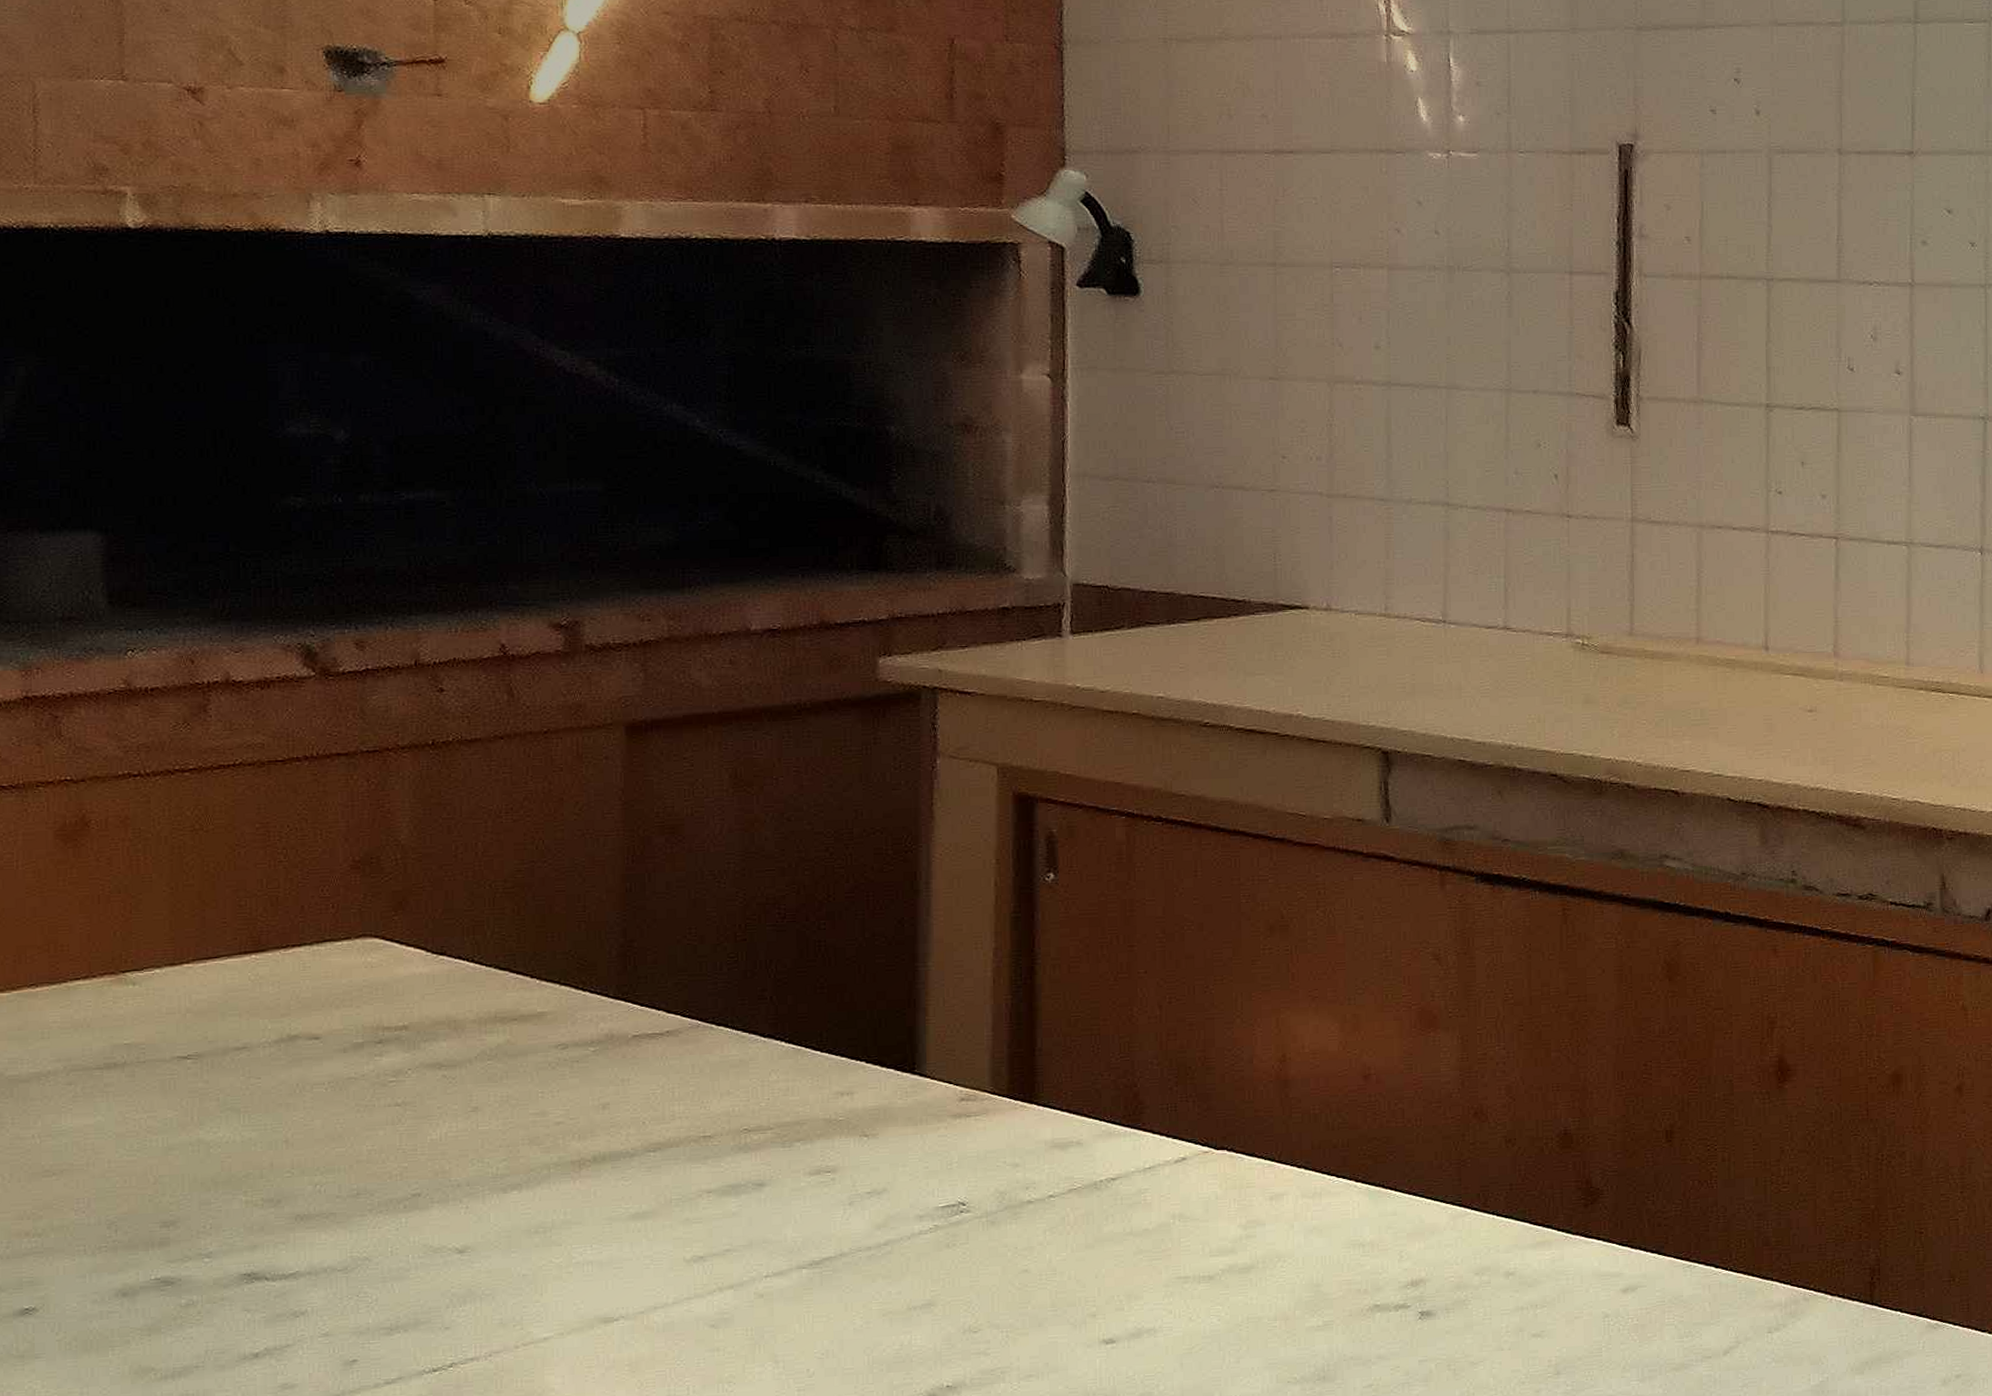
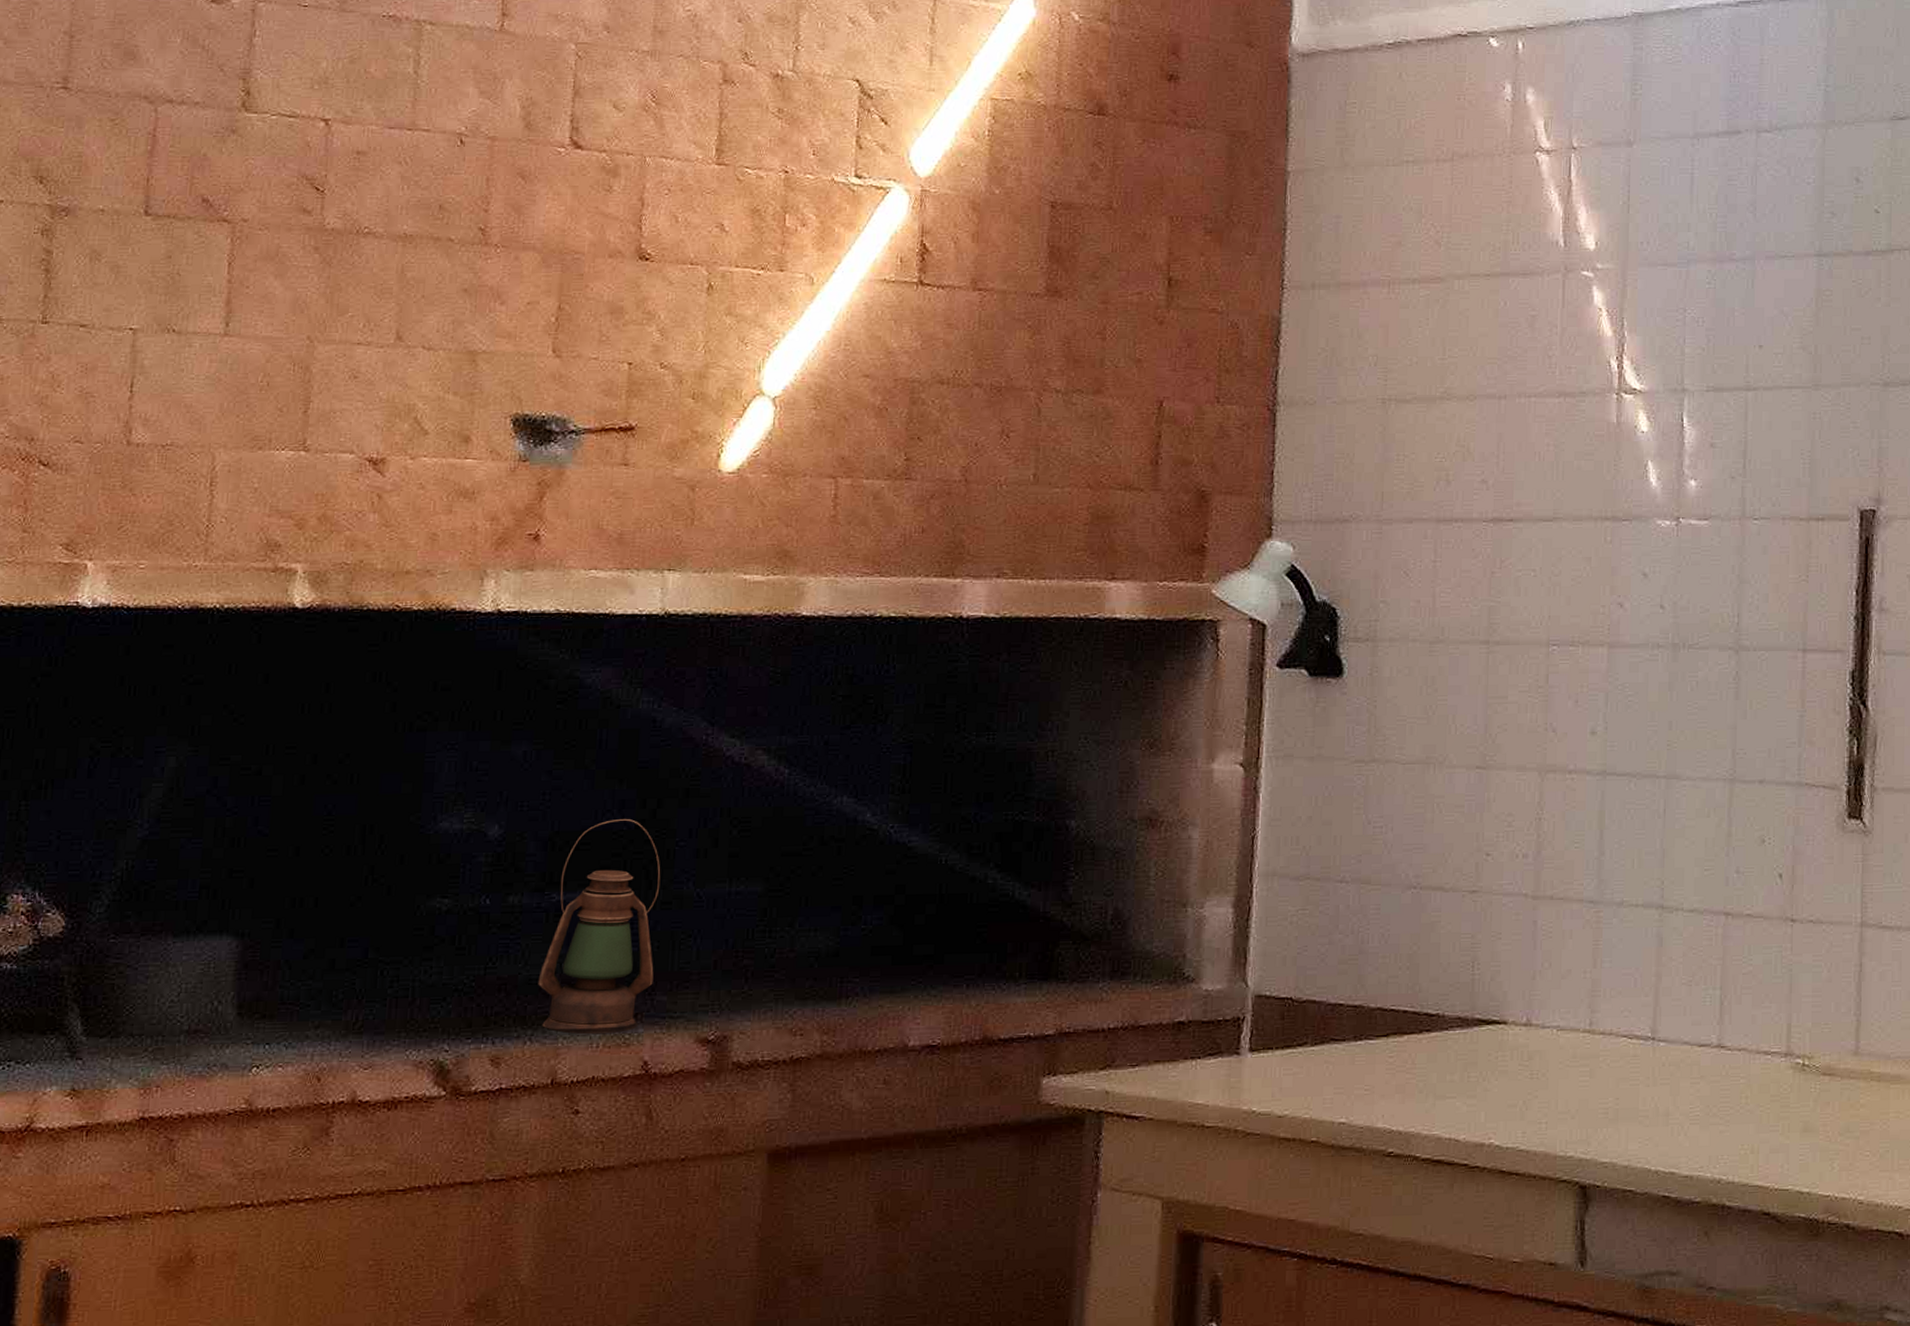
lantern: none [394,424,504,621] -> present [538,818,661,1035]

